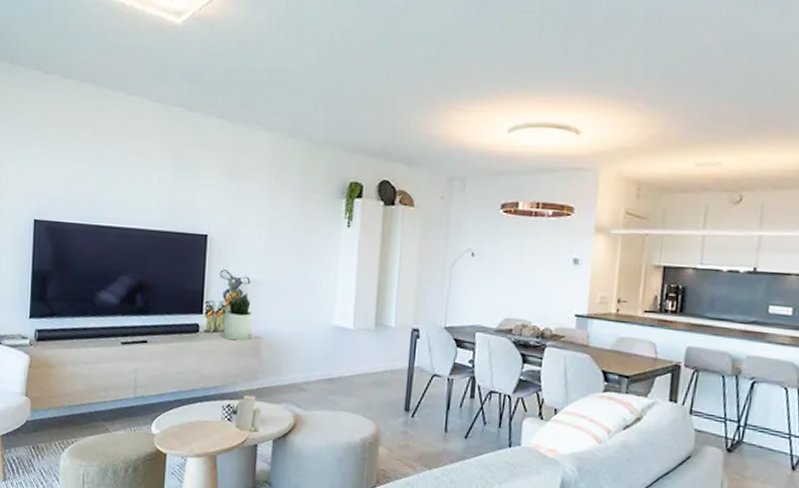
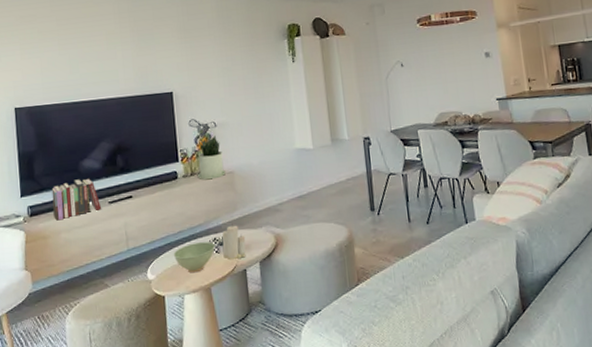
books: none [61,311,113,352] -> present [51,178,102,221]
bowl: none [182,405,228,437] -> present [173,242,215,273]

